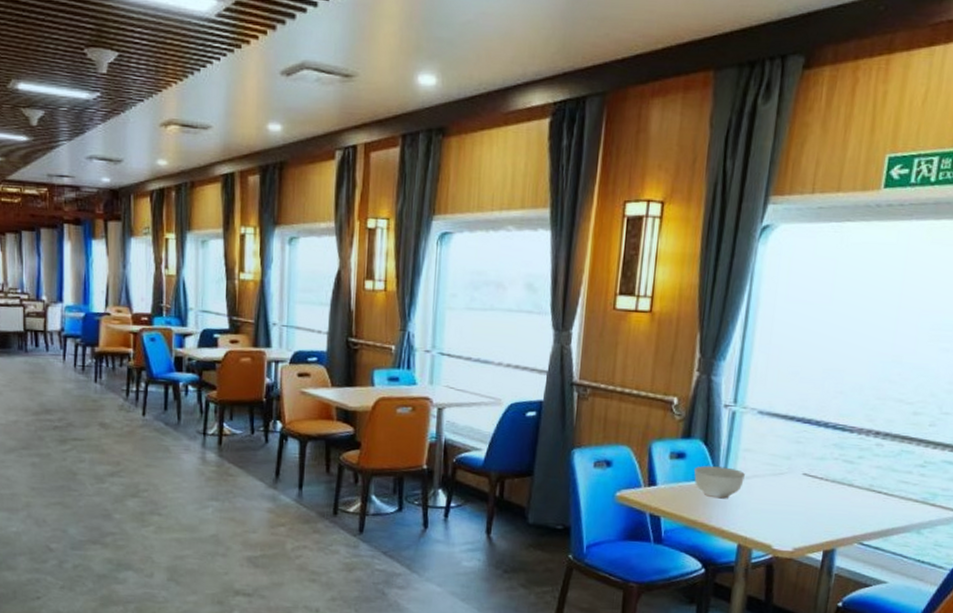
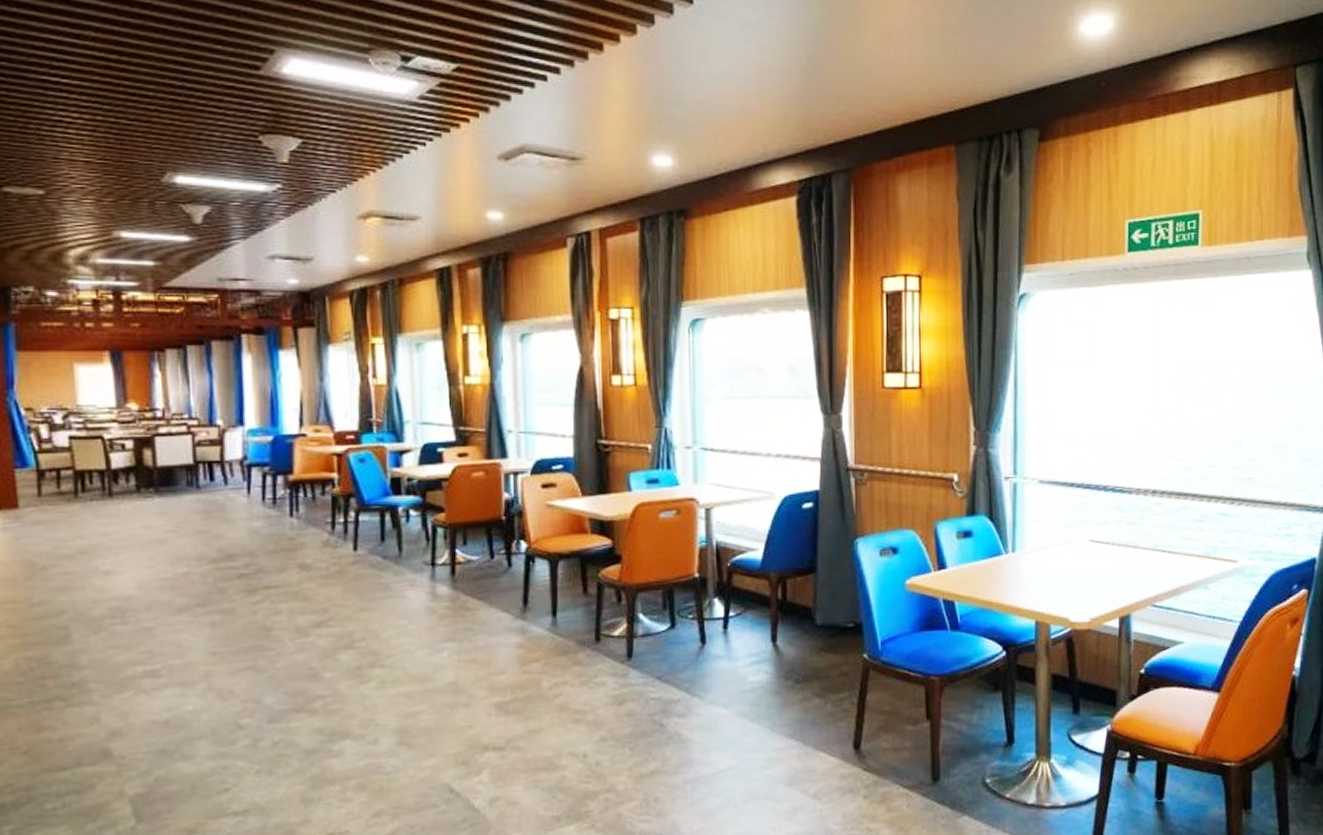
bowl: present [693,465,745,499] -> none [982,541,1033,576]

